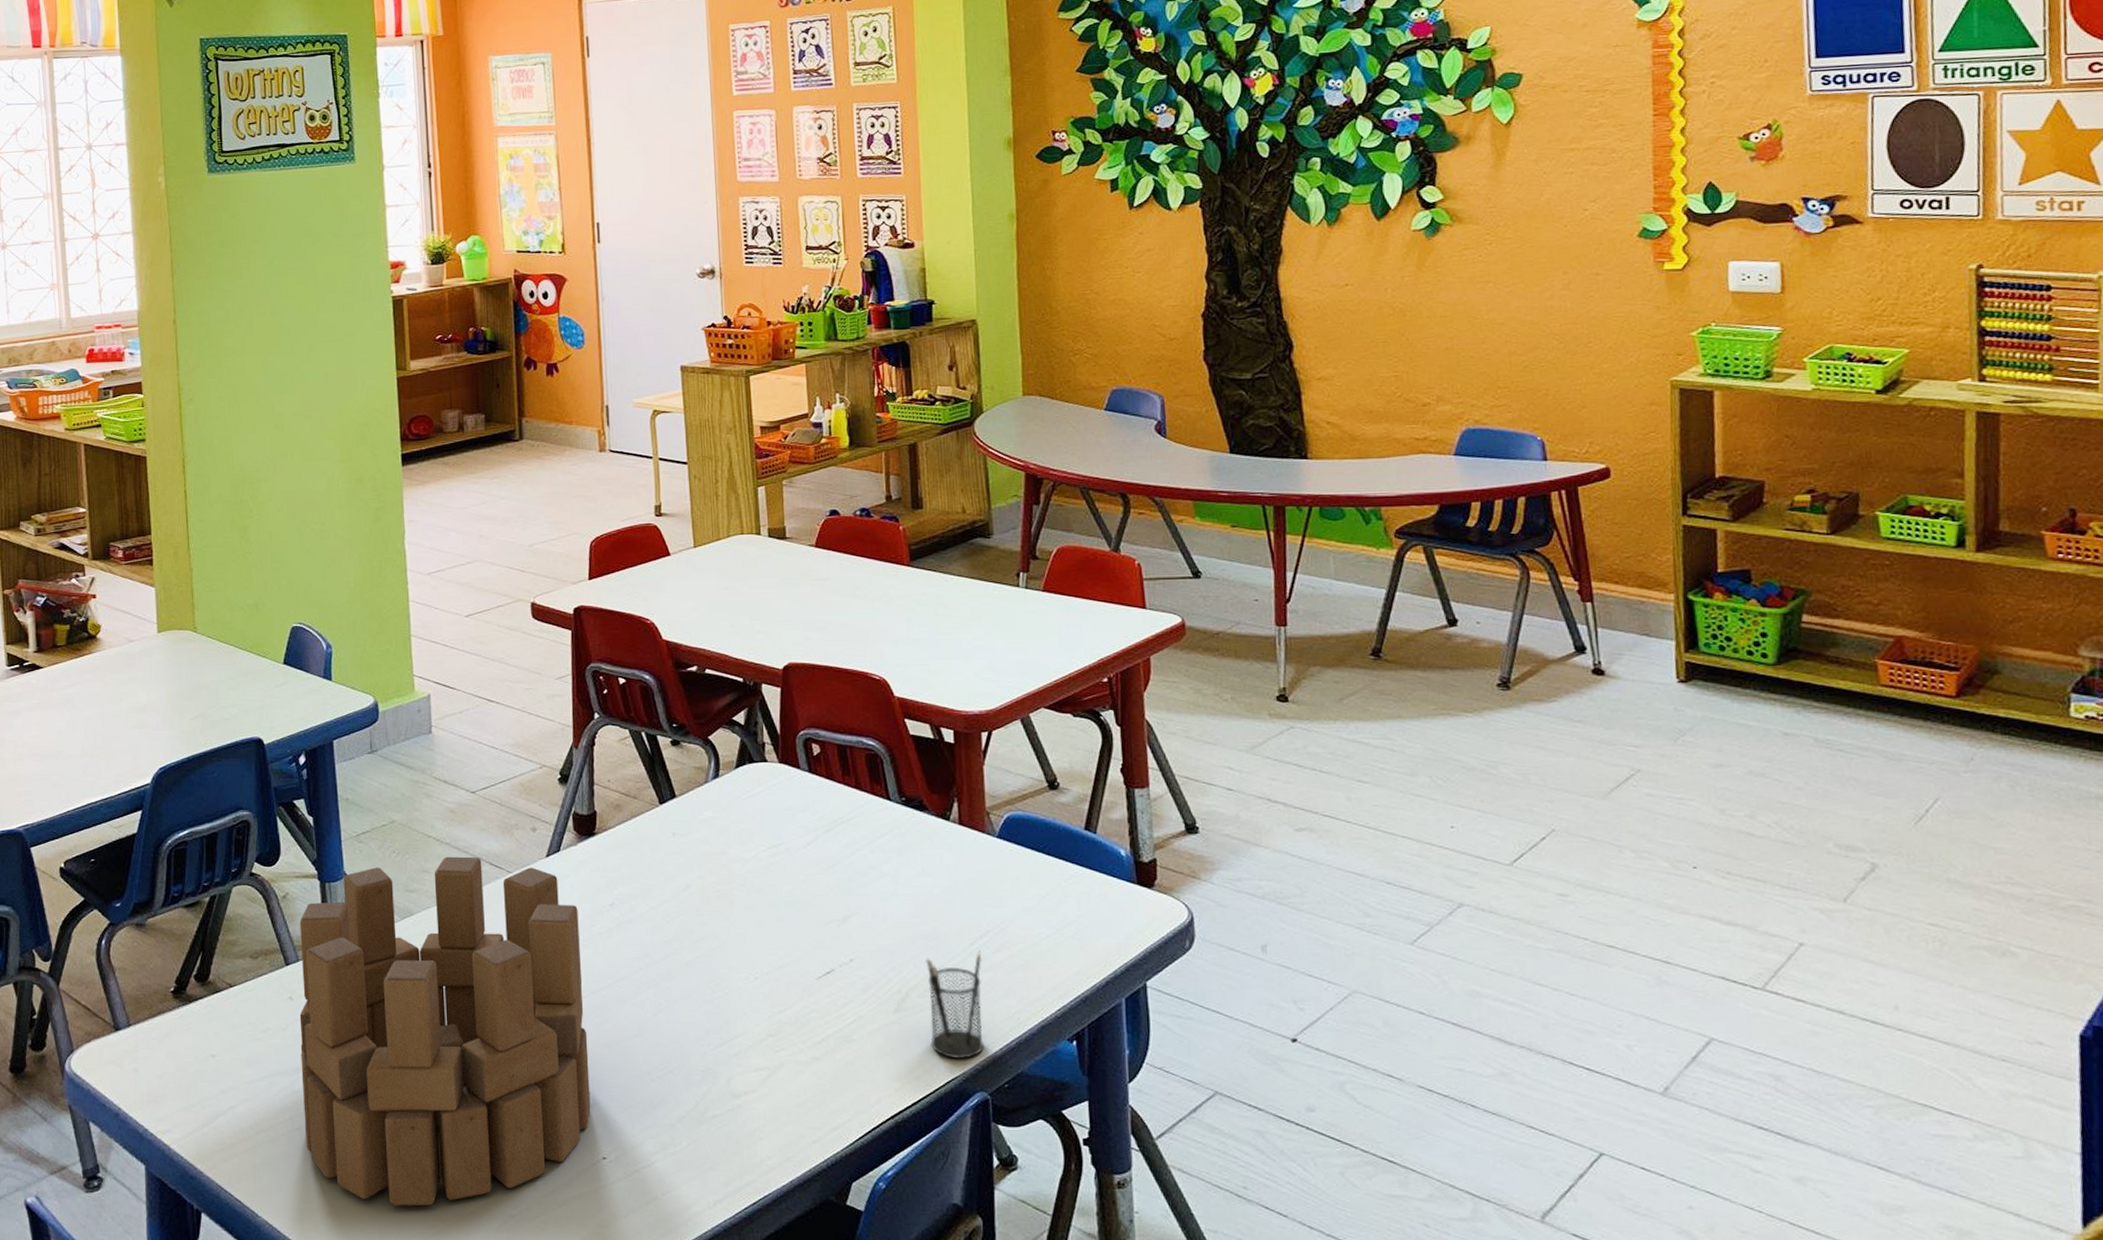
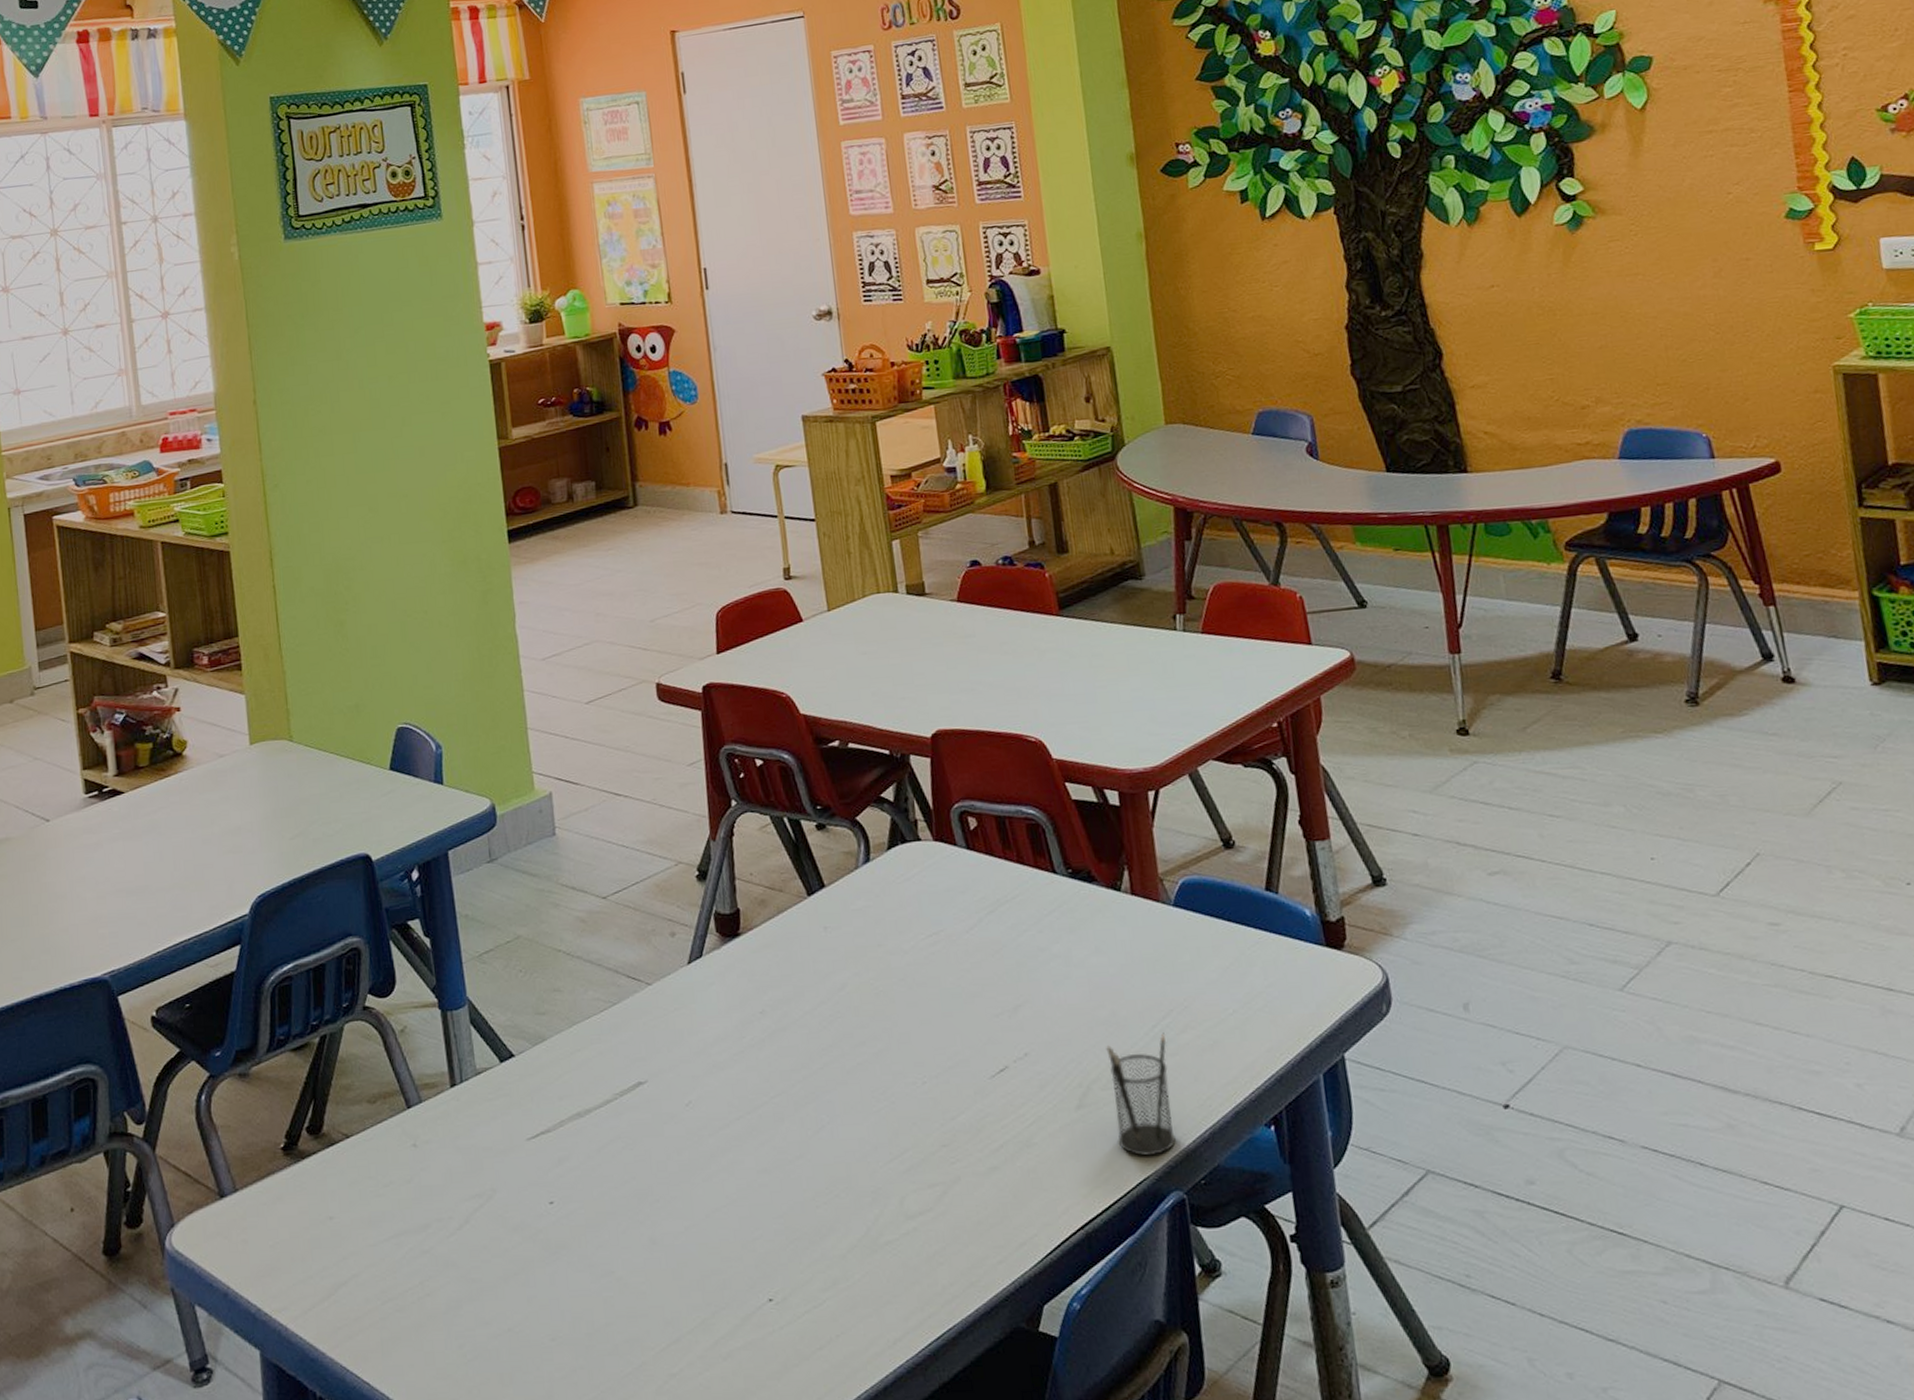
building block set: present [299,856,591,1206] -> none [420,970,753,1374]

